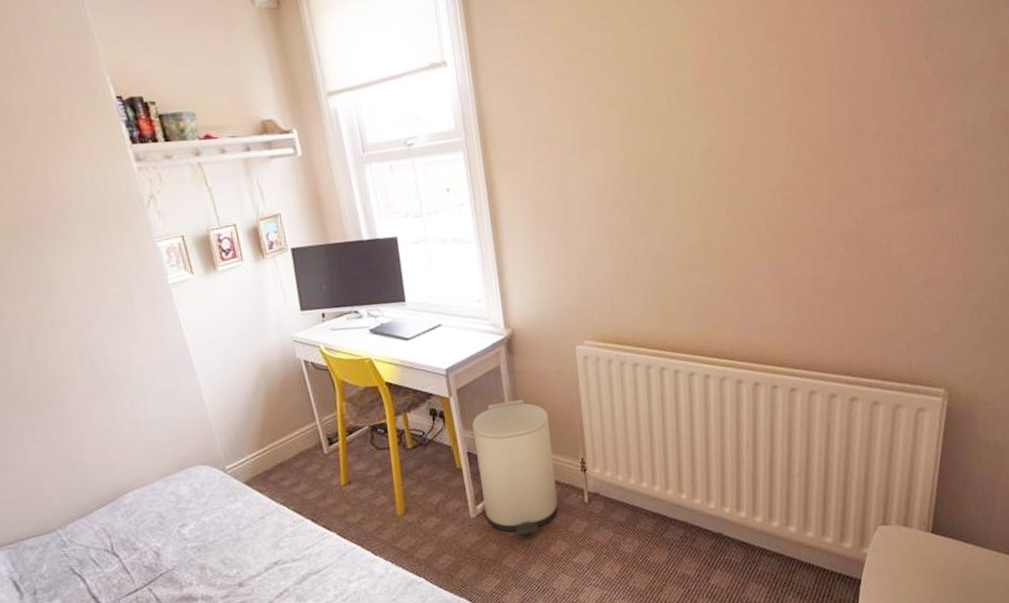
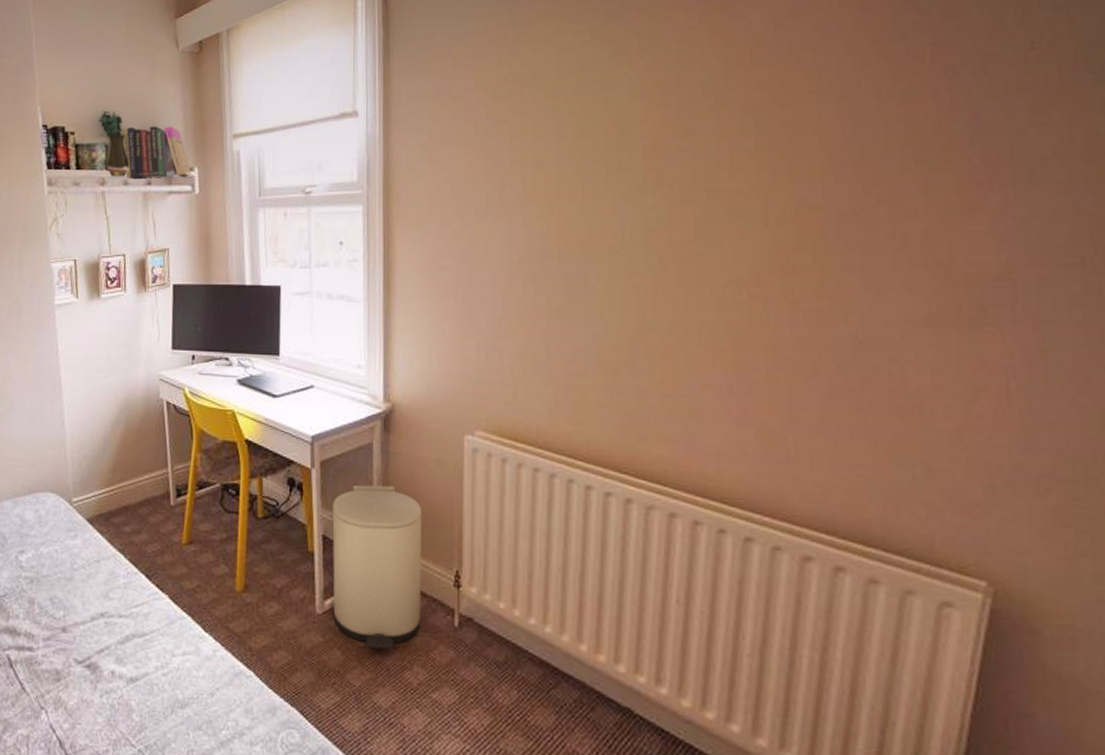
vase: none [179,76,224,147] -> present [99,110,130,177]
books: none [209,88,292,147] -> present [123,126,193,180]

